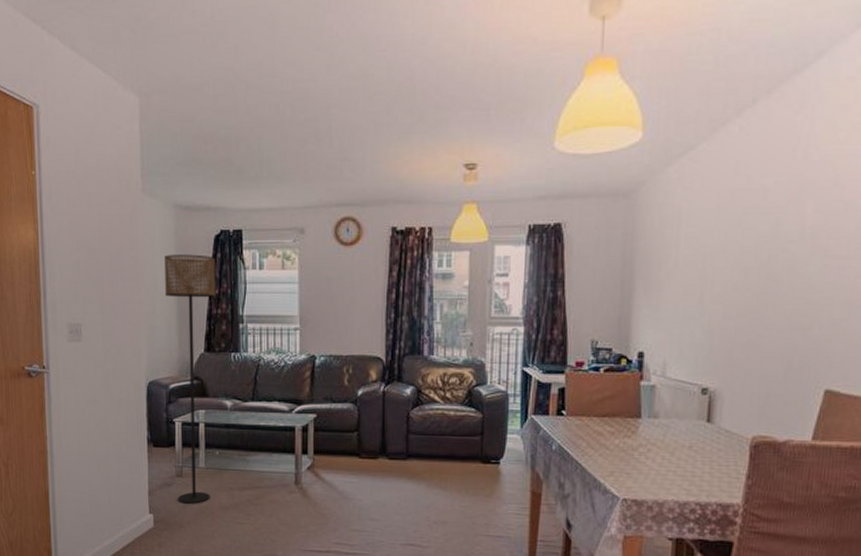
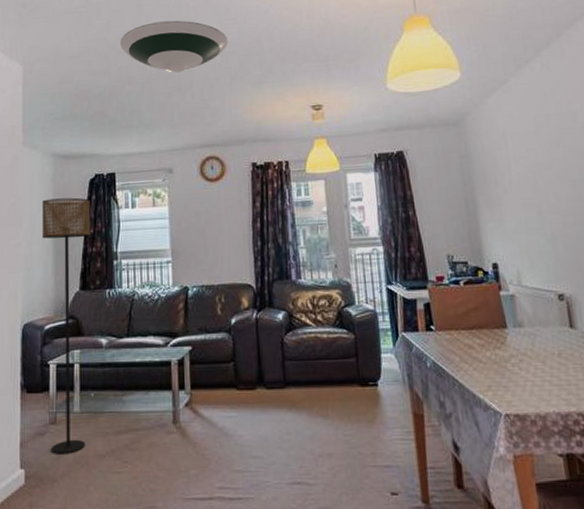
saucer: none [250,48,376,115] -> present [120,20,229,73]

